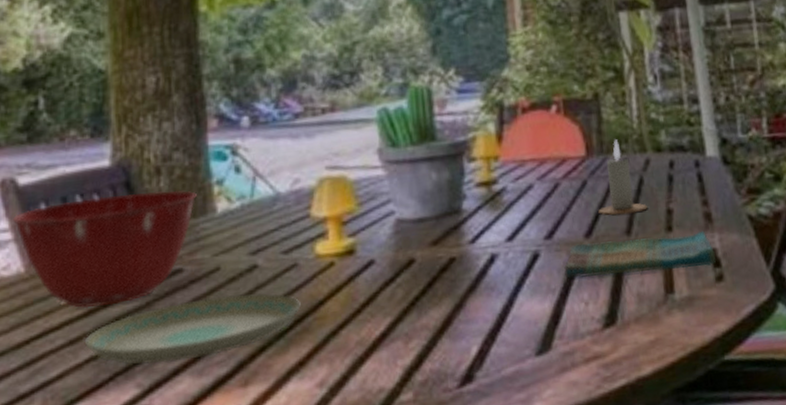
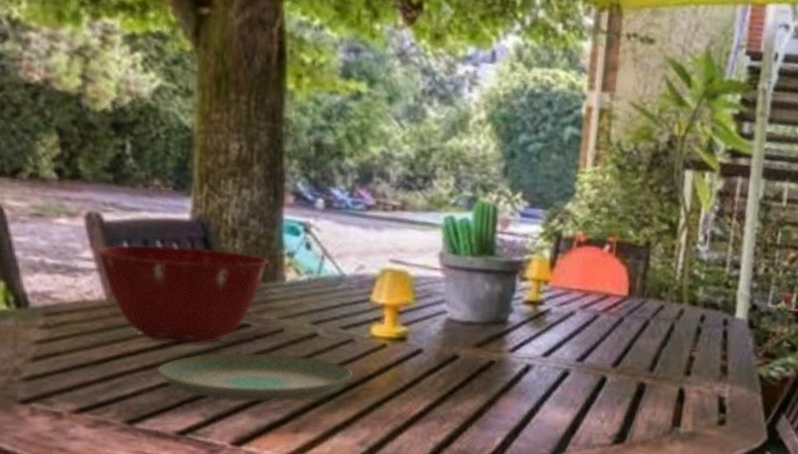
dish towel: present [564,230,717,278] -> none [588,370,723,411]
candle: present [598,139,648,215] -> none [629,287,674,354]

